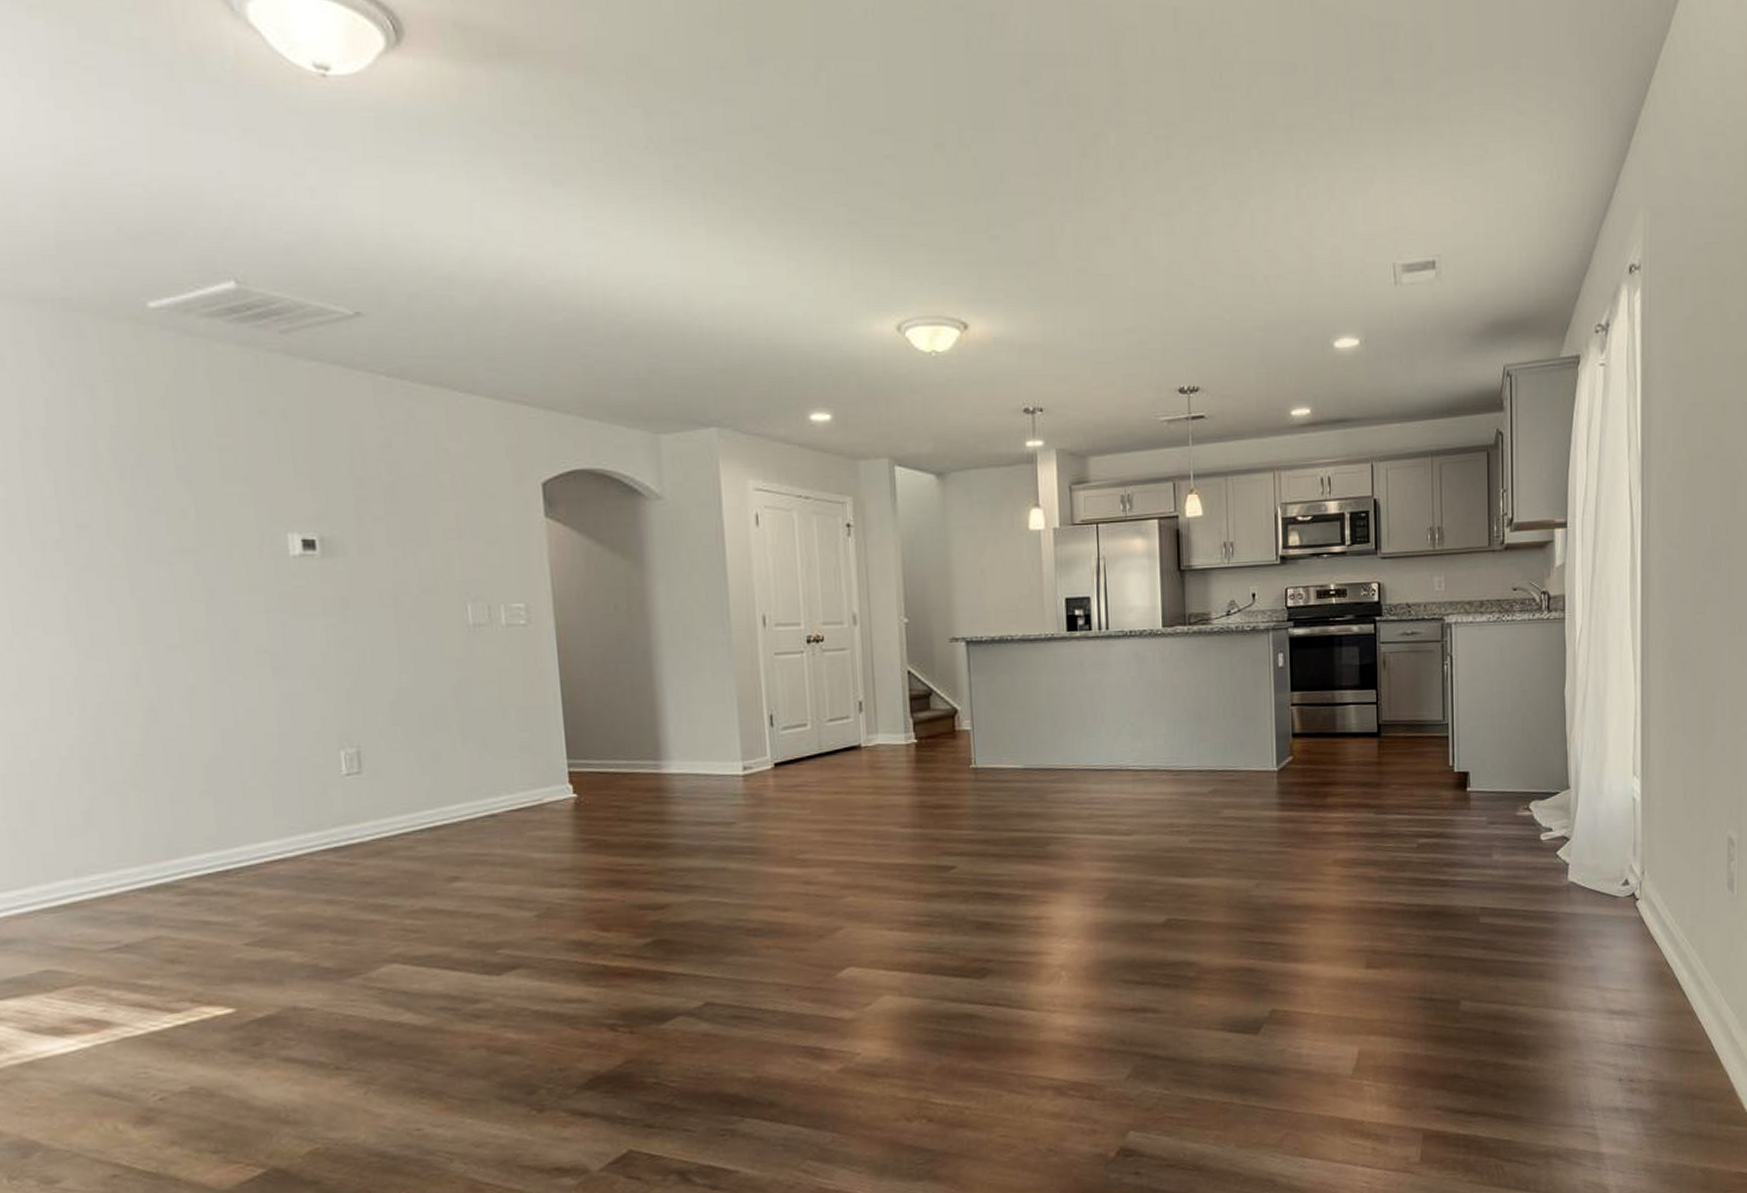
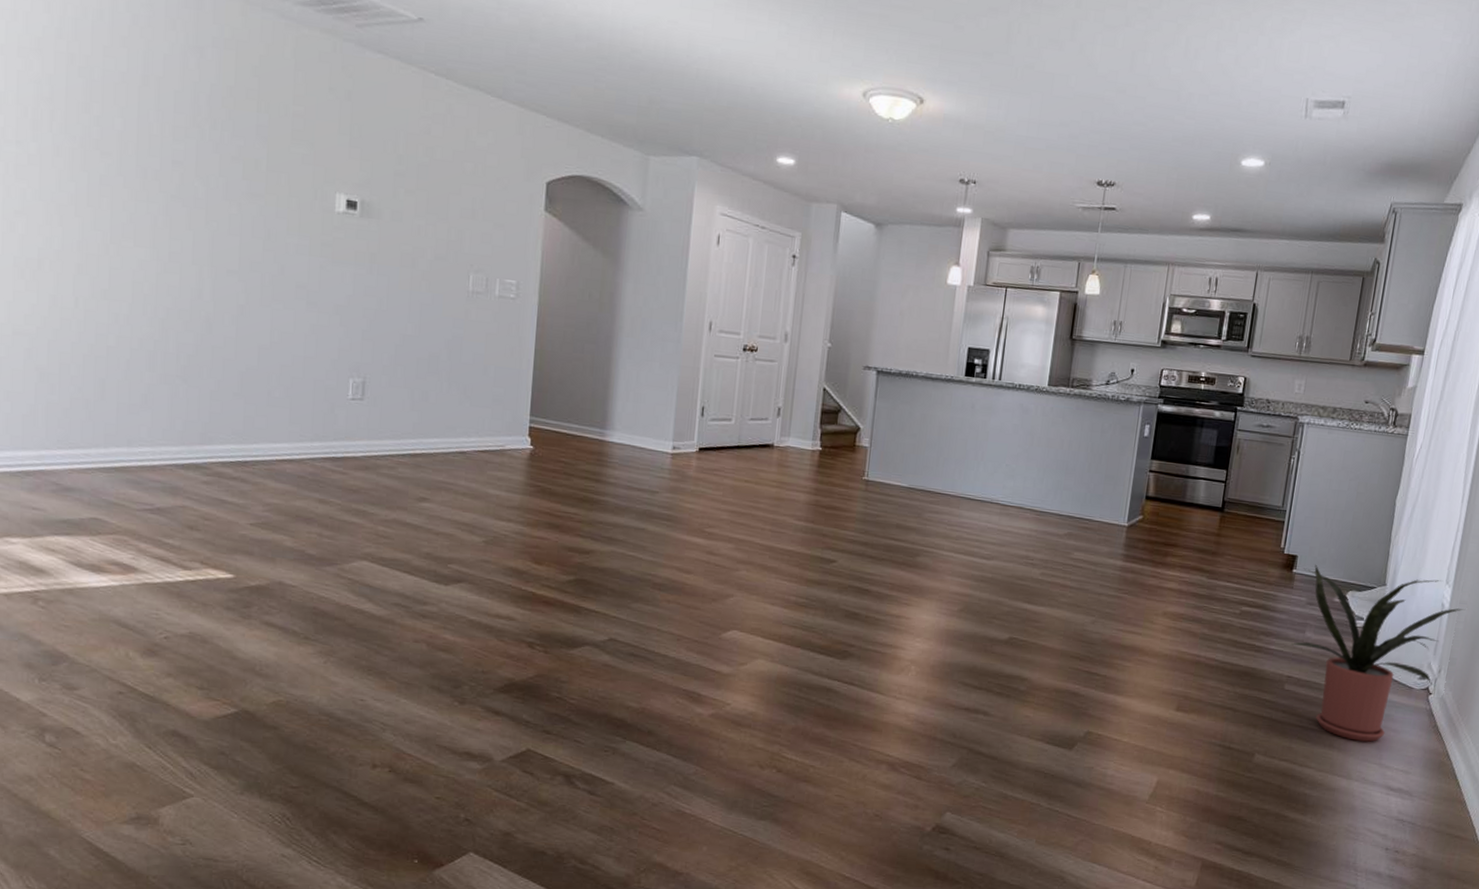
house plant: none [1478,772,1658,966] -> present [1290,564,1465,743]

